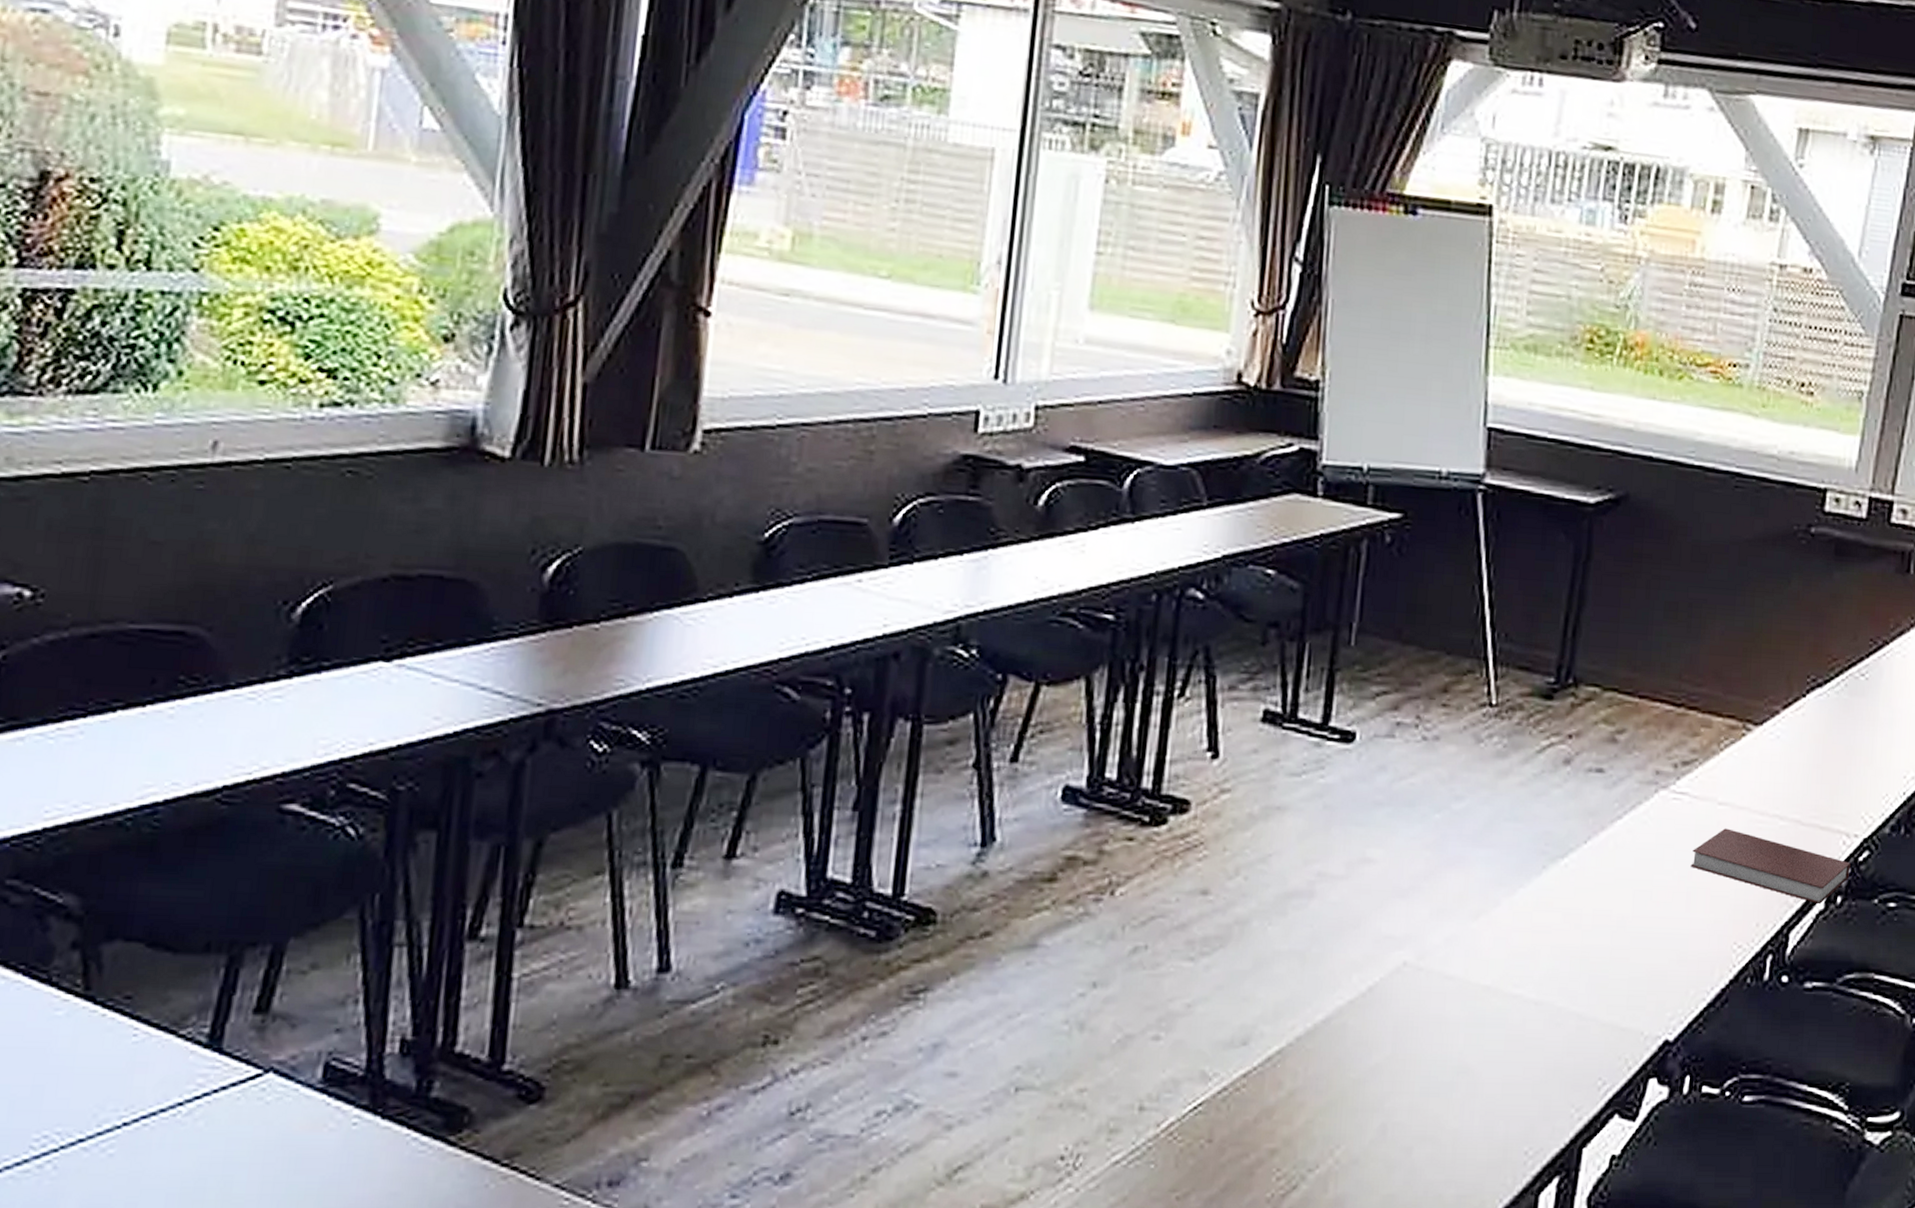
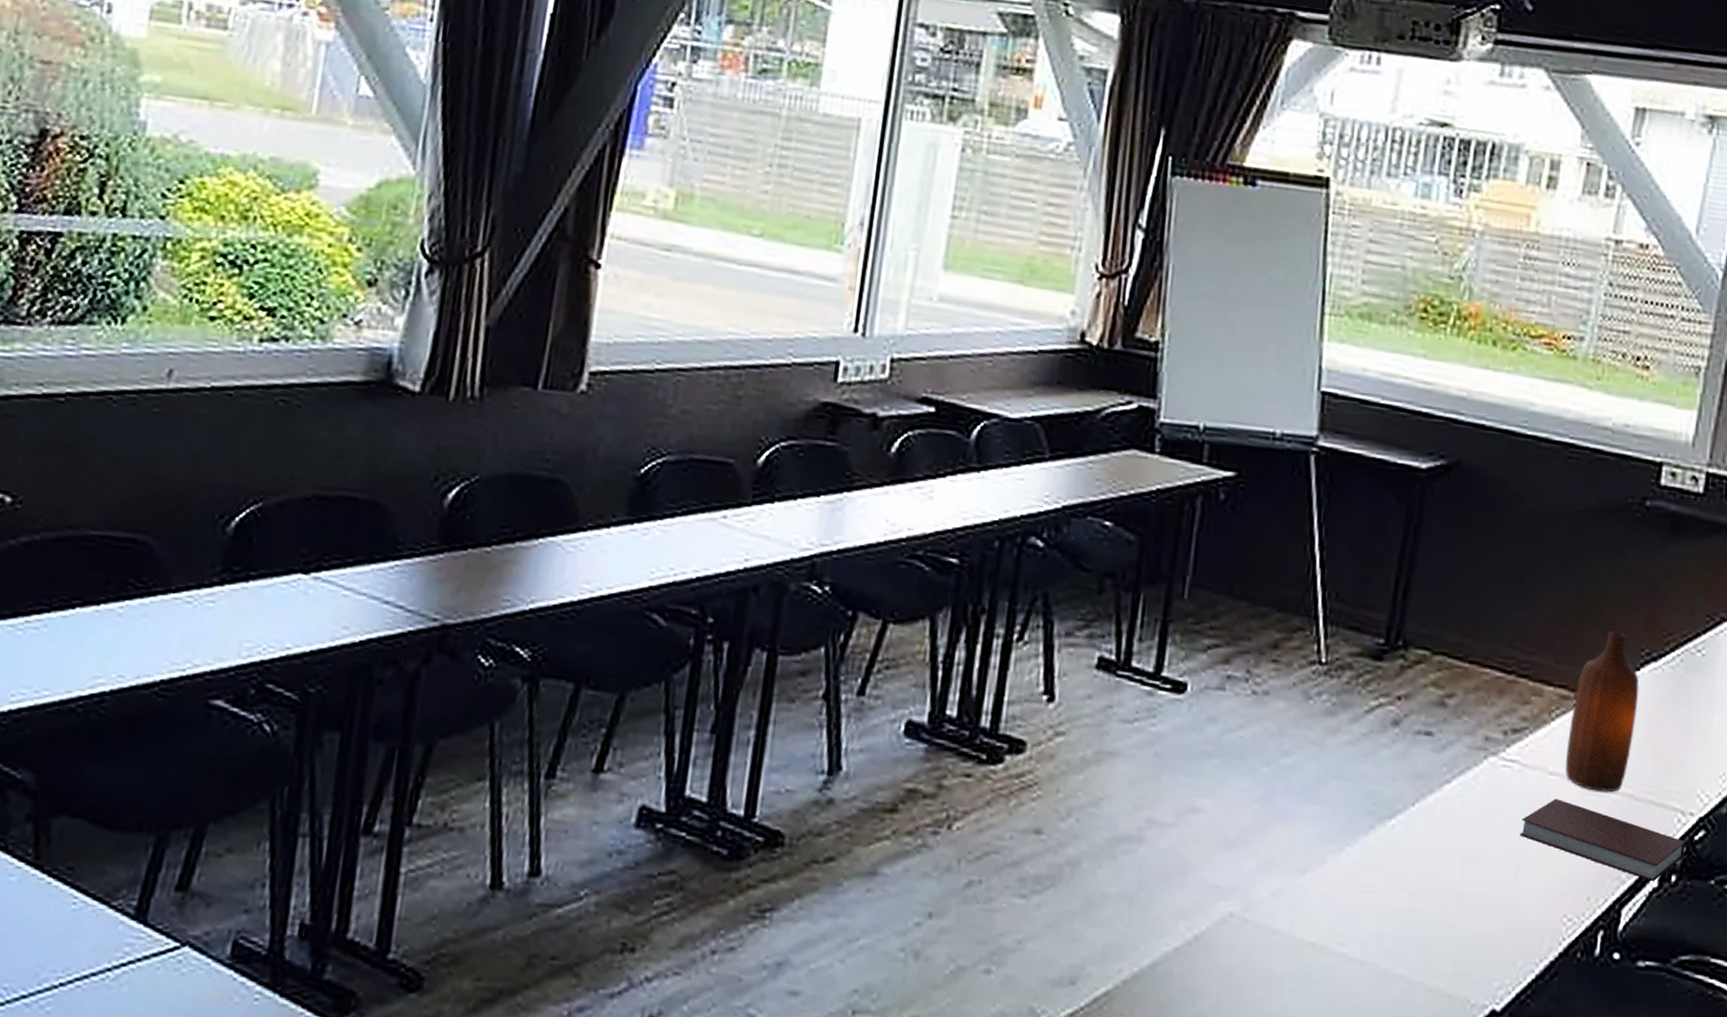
bottle: none [1734,658,1805,819] -> present [1565,630,1639,793]

